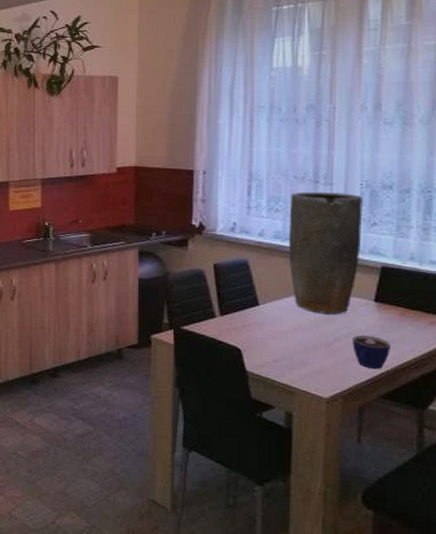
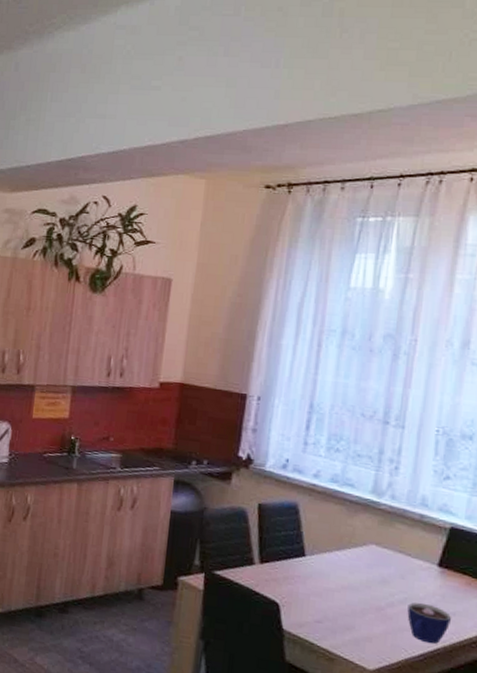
vase: present [288,191,363,315] -> none [345,432,437,577]

